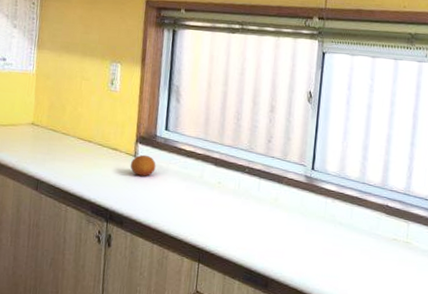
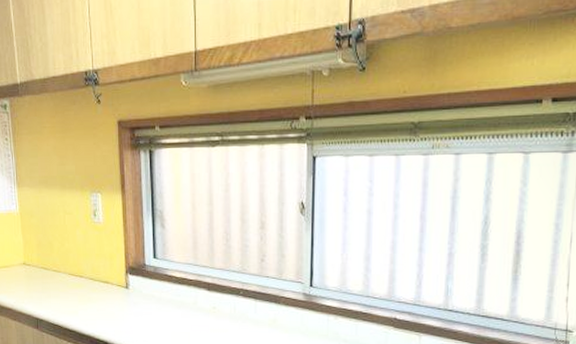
fruit: present [130,154,156,176] -> none [123,285,149,307]

